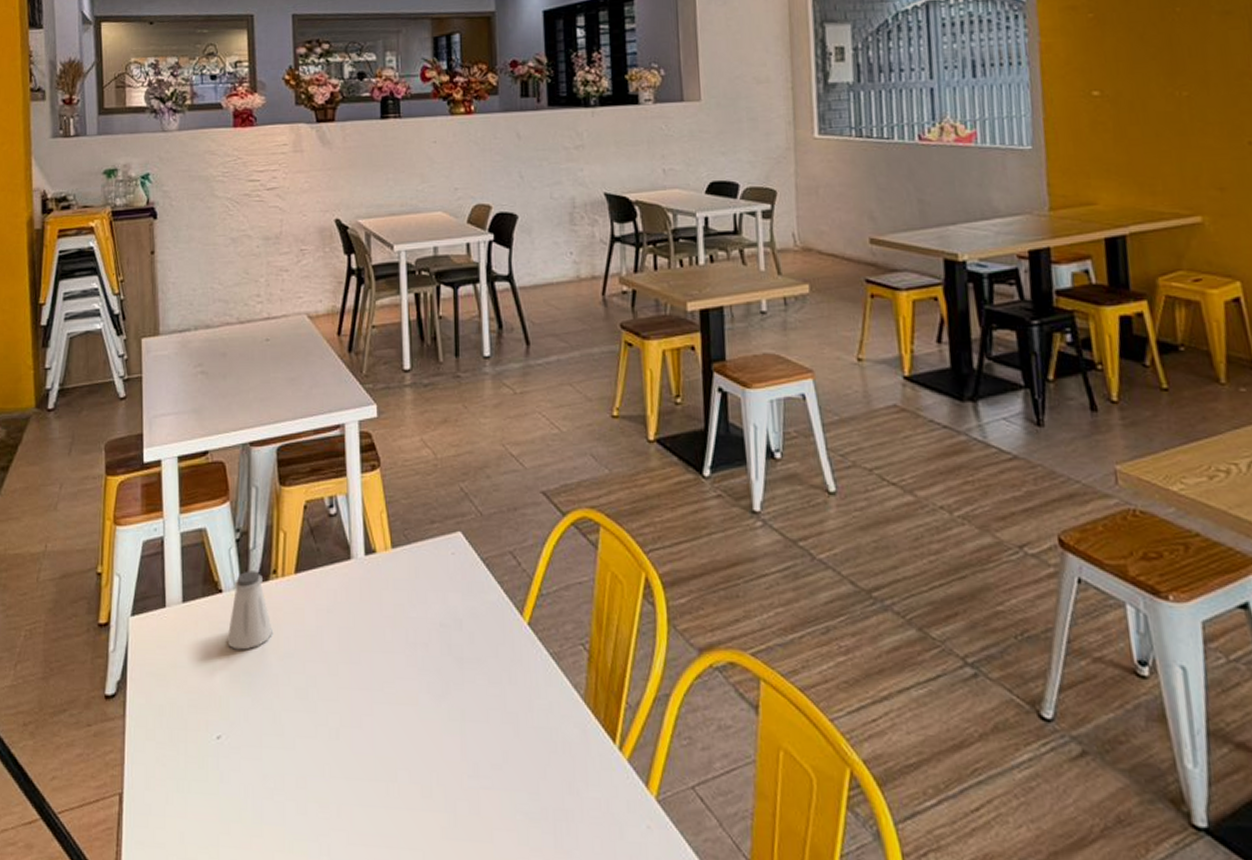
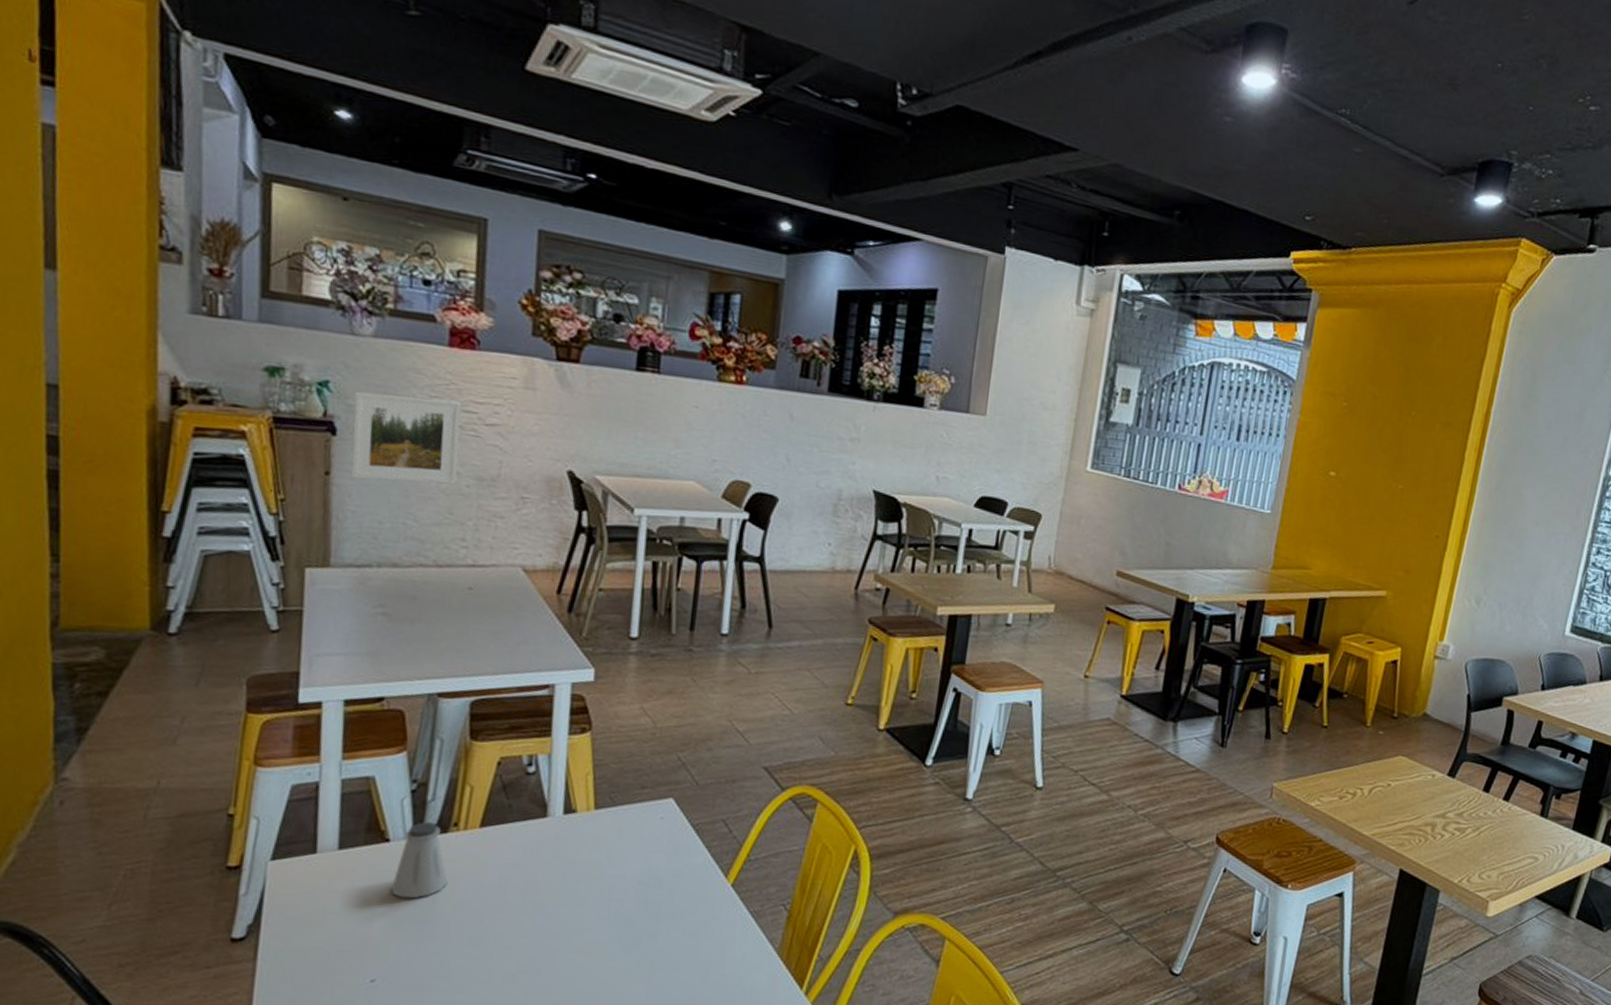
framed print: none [167,173,249,254] -> present [350,391,461,485]

